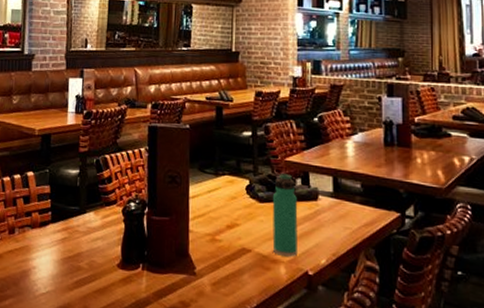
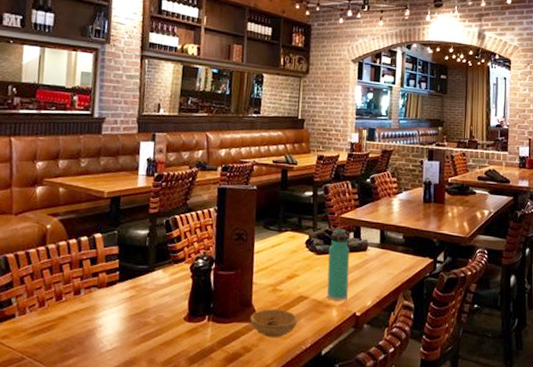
bowl: none [187,260,241,294] -> present [249,309,298,338]

